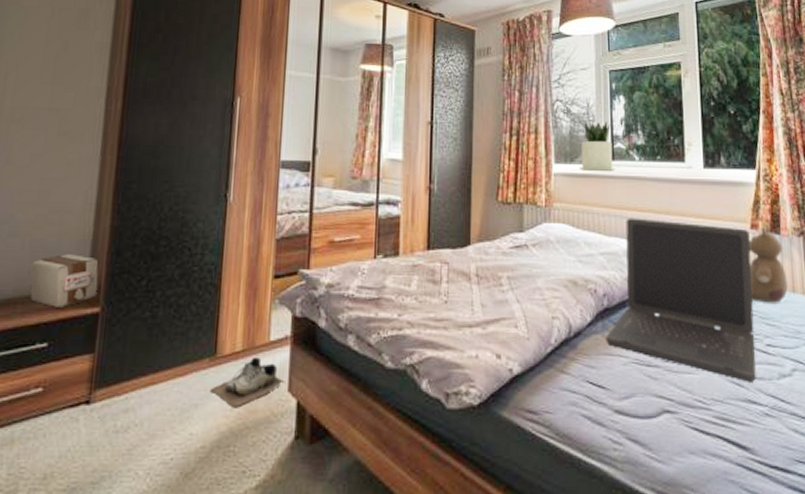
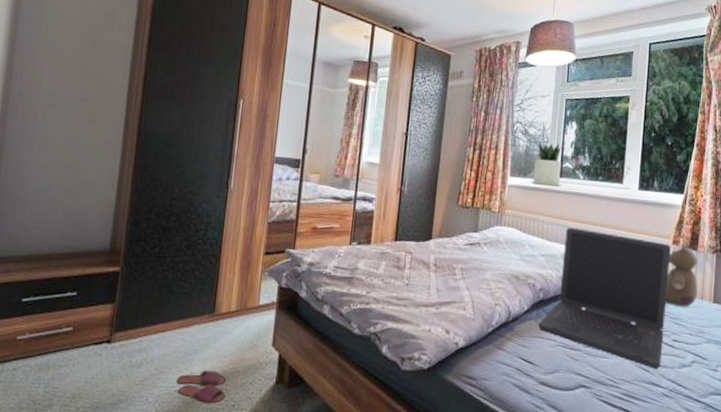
box: present [30,254,99,309] -> none [63,221,120,266]
slippers: none [172,430,233,472] -> present [177,370,226,404]
shoe: present [210,356,285,408] -> none [208,316,270,356]

